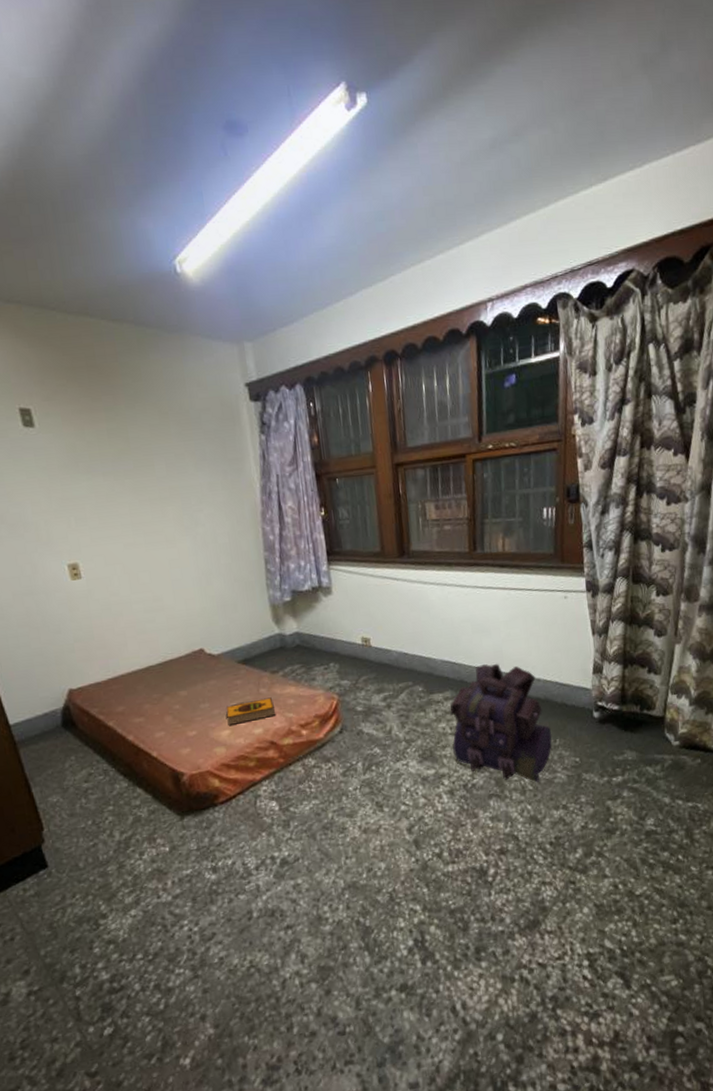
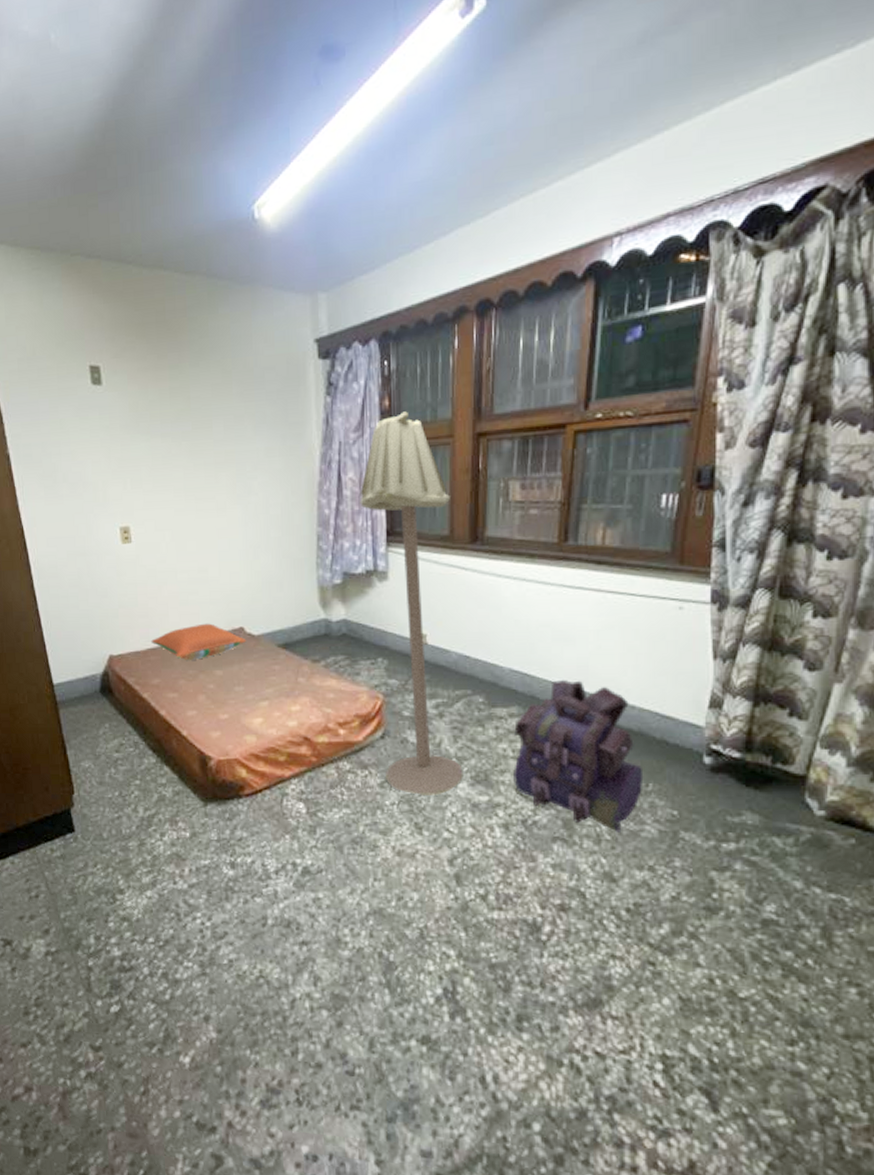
pillow: none [111,648,207,685] -> present [151,623,246,660]
hardback book: present [226,697,276,725] -> none [260,688,313,713]
floor lamp: none [299,446,413,778] -> present [359,411,463,796]

